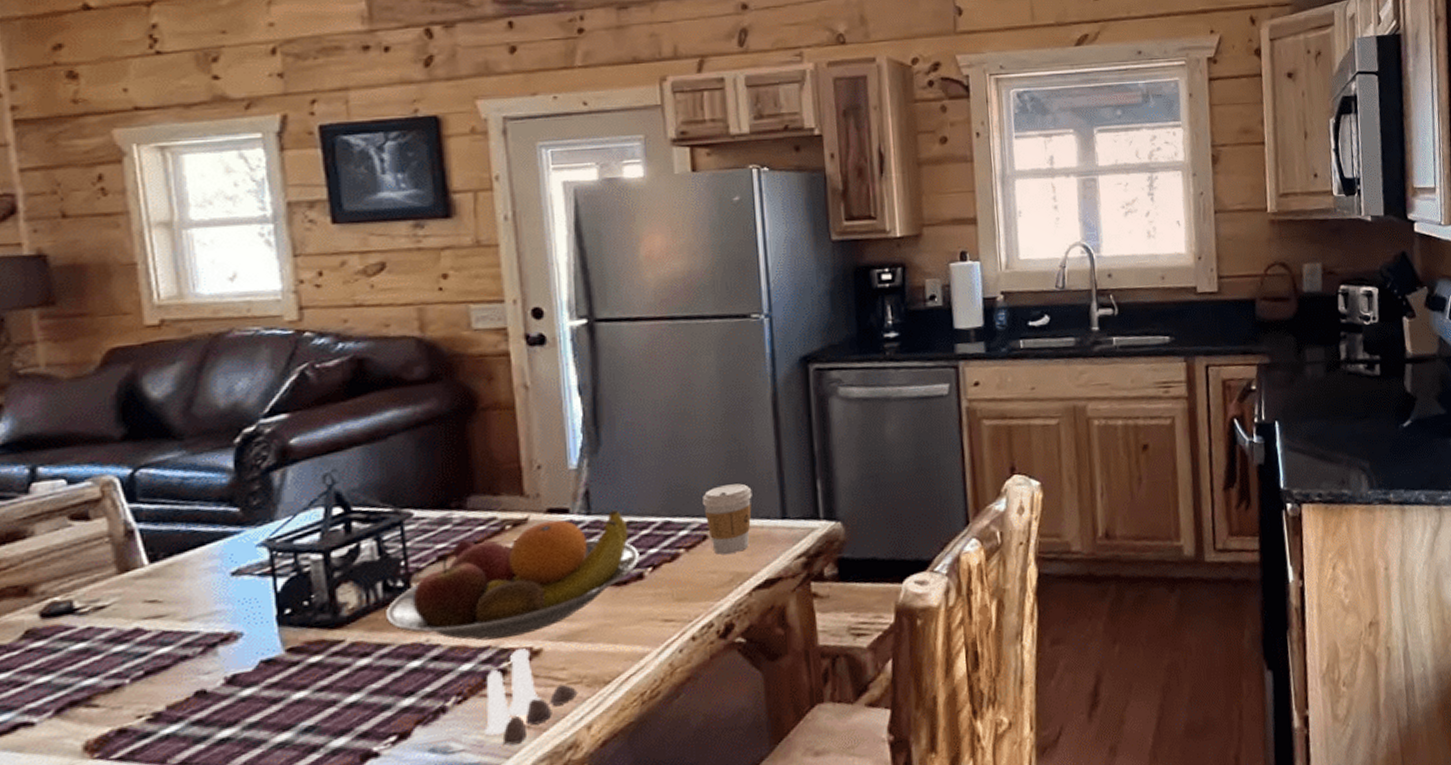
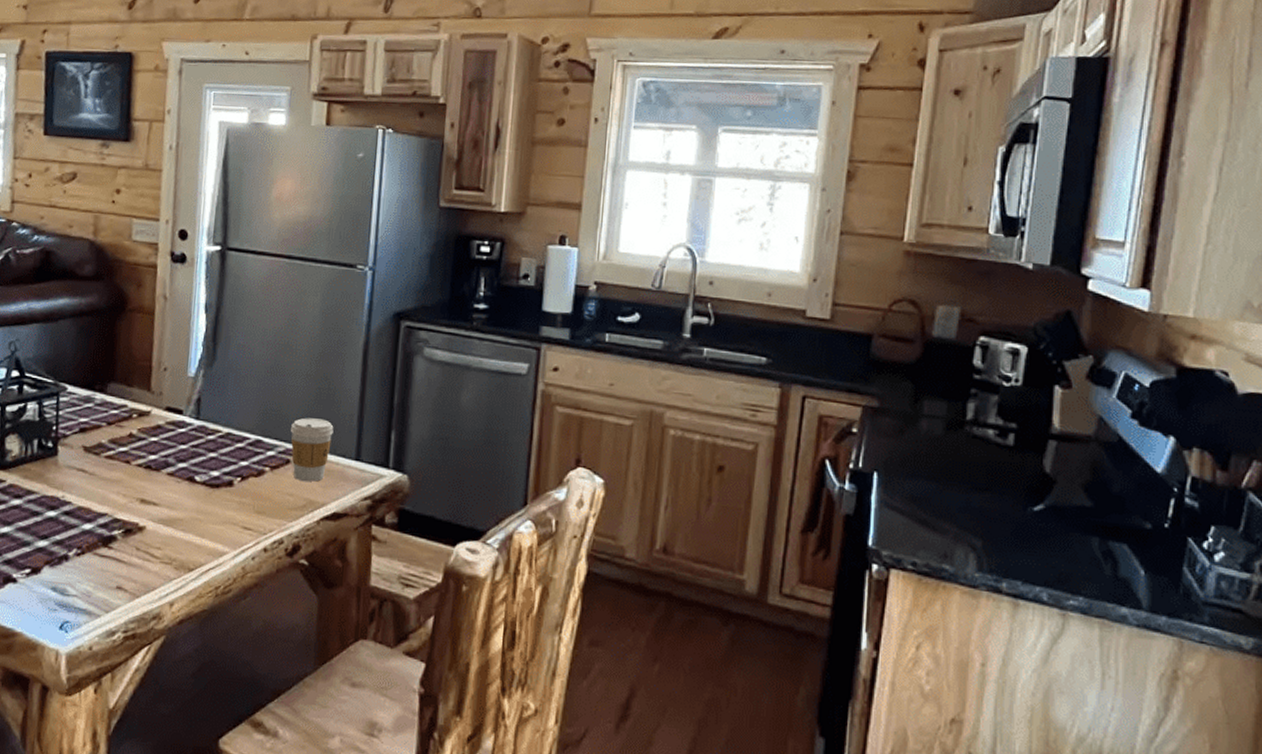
fruit bowl: present [386,509,640,641] -> none [36,417,233,511]
salt and pepper shaker set: present [484,648,578,746] -> none [93,522,167,602]

